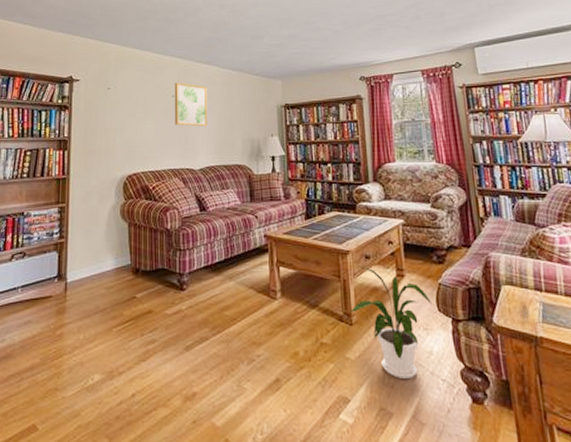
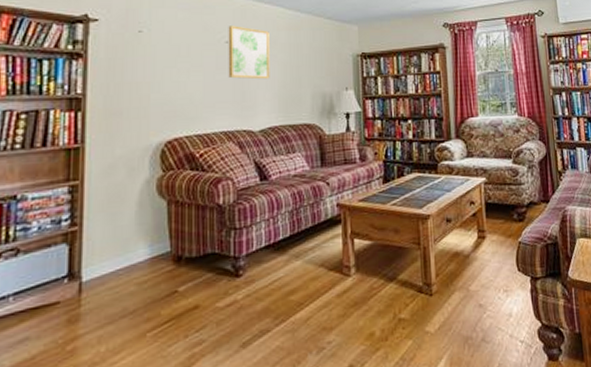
house plant: present [350,266,432,379] -> none [430,230,512,346]

